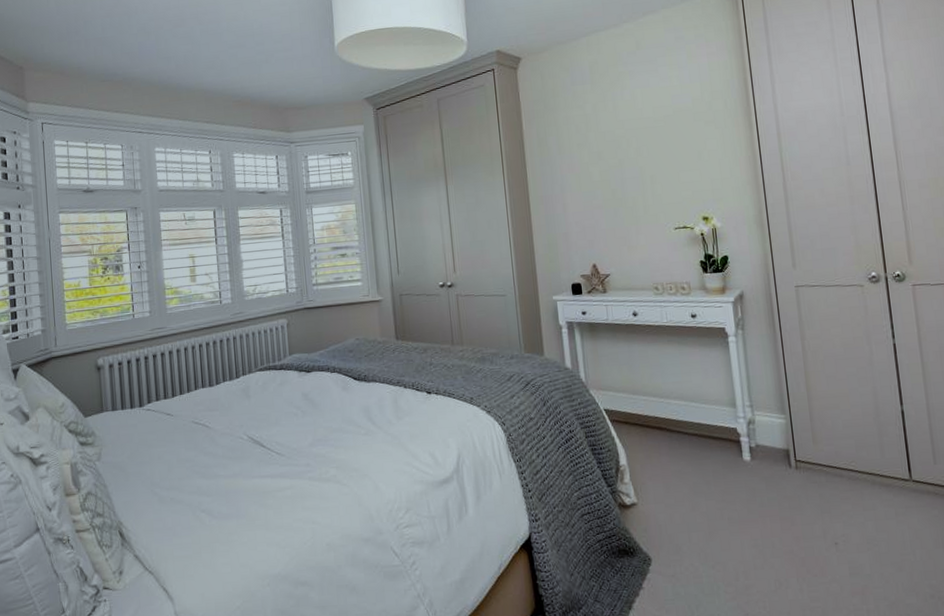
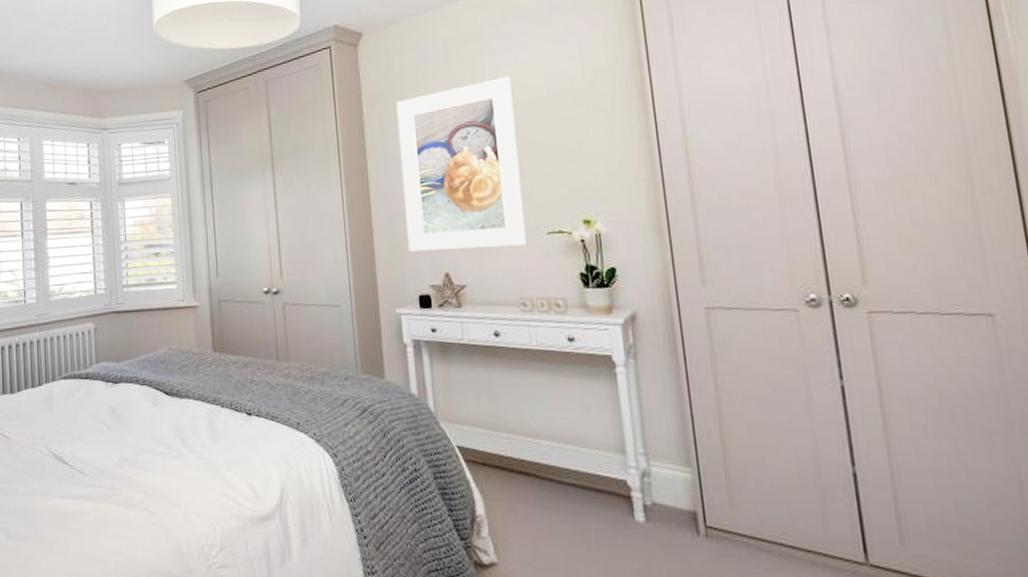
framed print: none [550,97,660,247] -> present [395,76,529,252]

